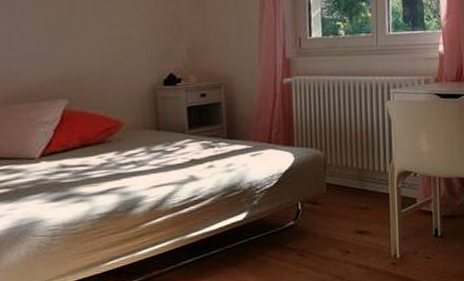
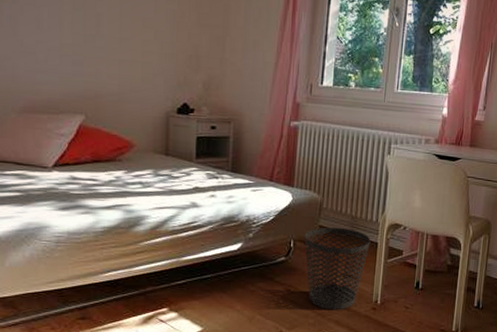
wastebasket: none [311,182,381,271] -> present [304,227,371,310]

